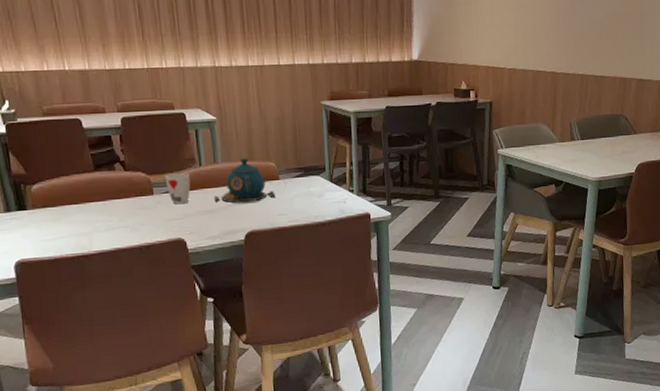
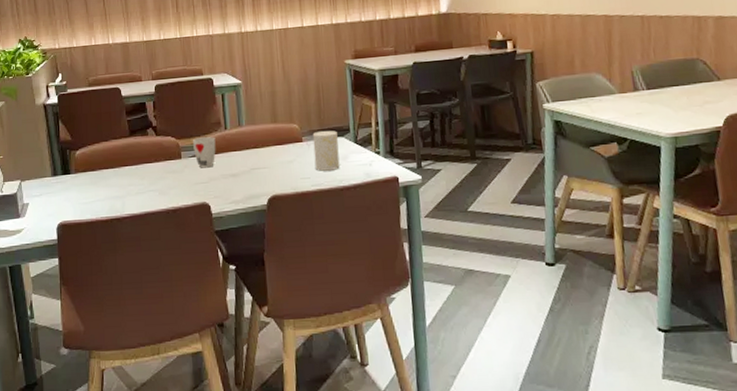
teapot: present [214,158,276,205] -> none [238,120,299,168]
cup: none [289,169,316,208] -> present [312,130,340,171]

